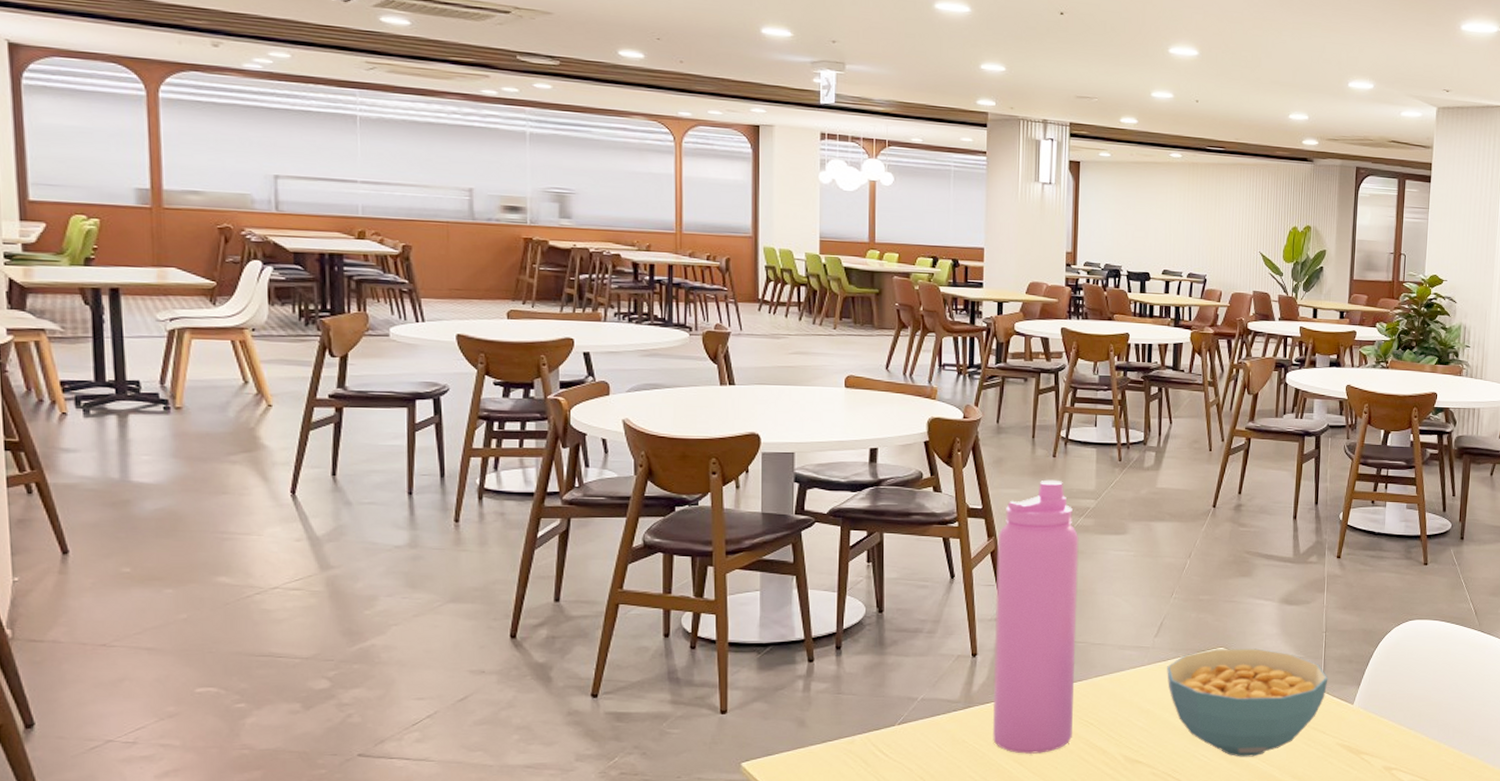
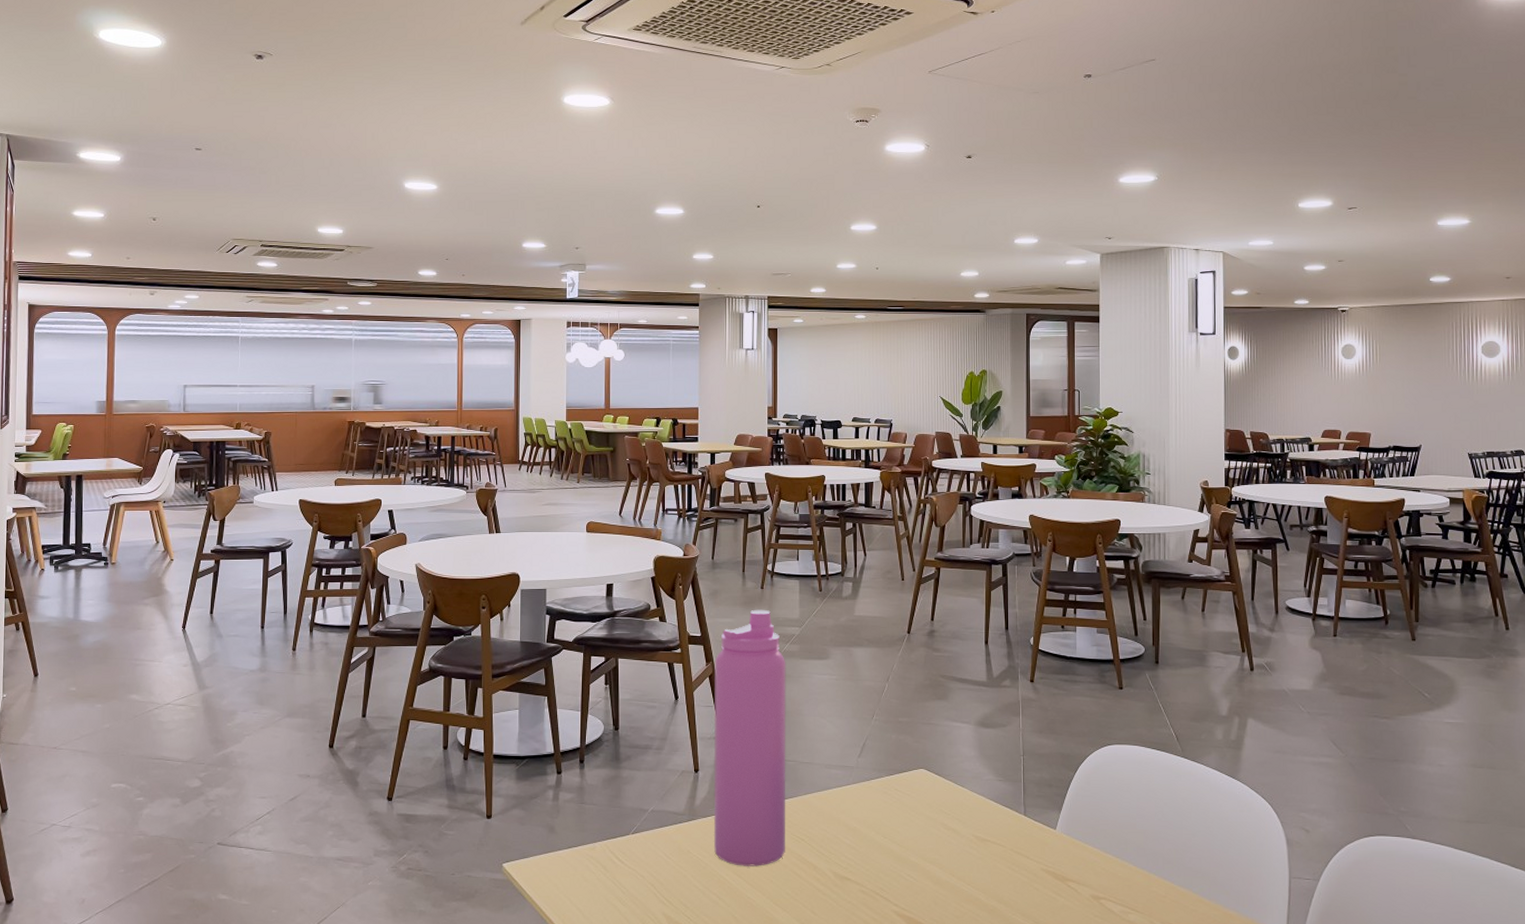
cereal bowl: present [1167,648,1328,757] -> none [871,770,1029,879]

